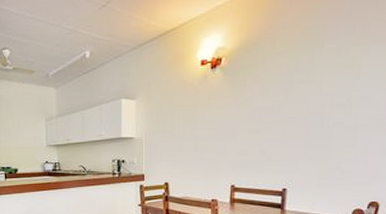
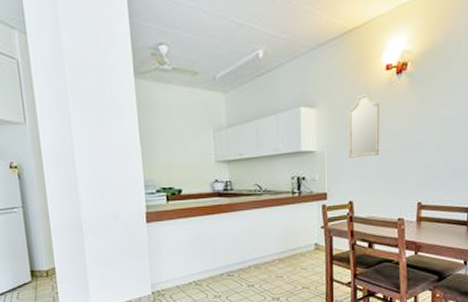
home mirror: none [165,86,195,144] -> present [349,93,380,158]

